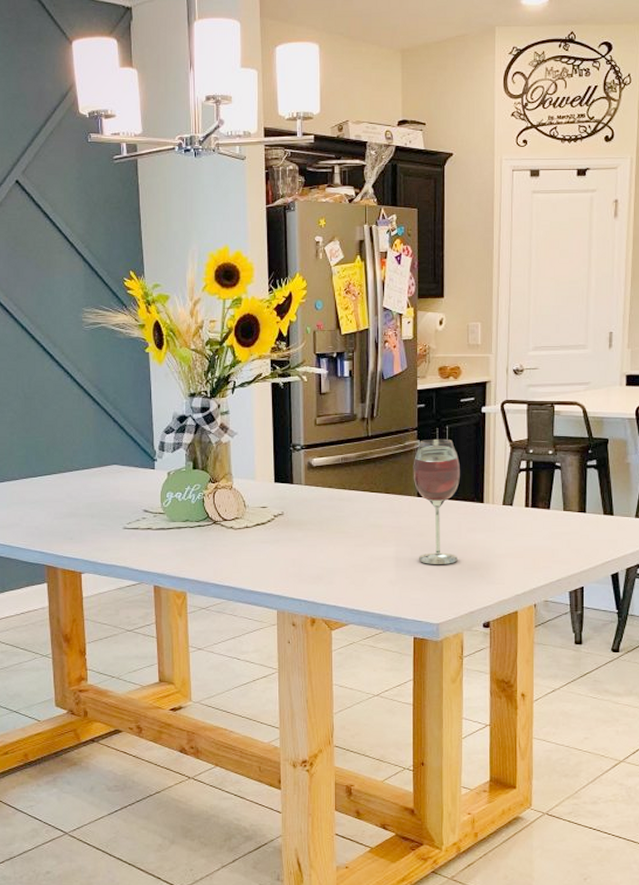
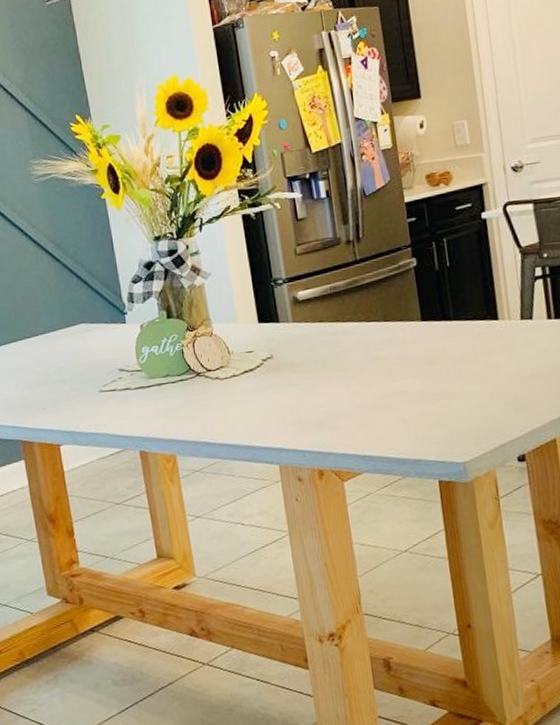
wineglass: present [413,439,461,564] -> none [411,253,478,396]

